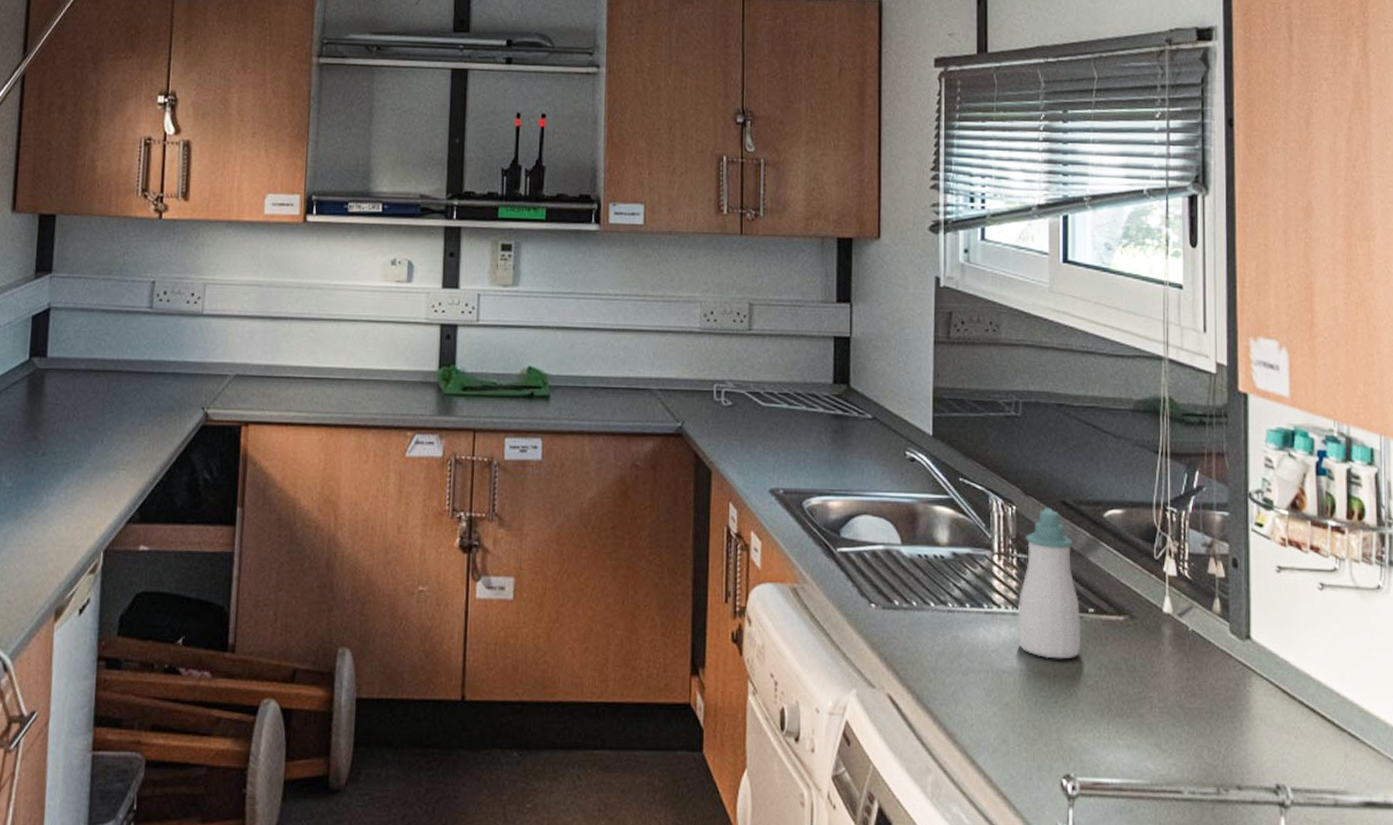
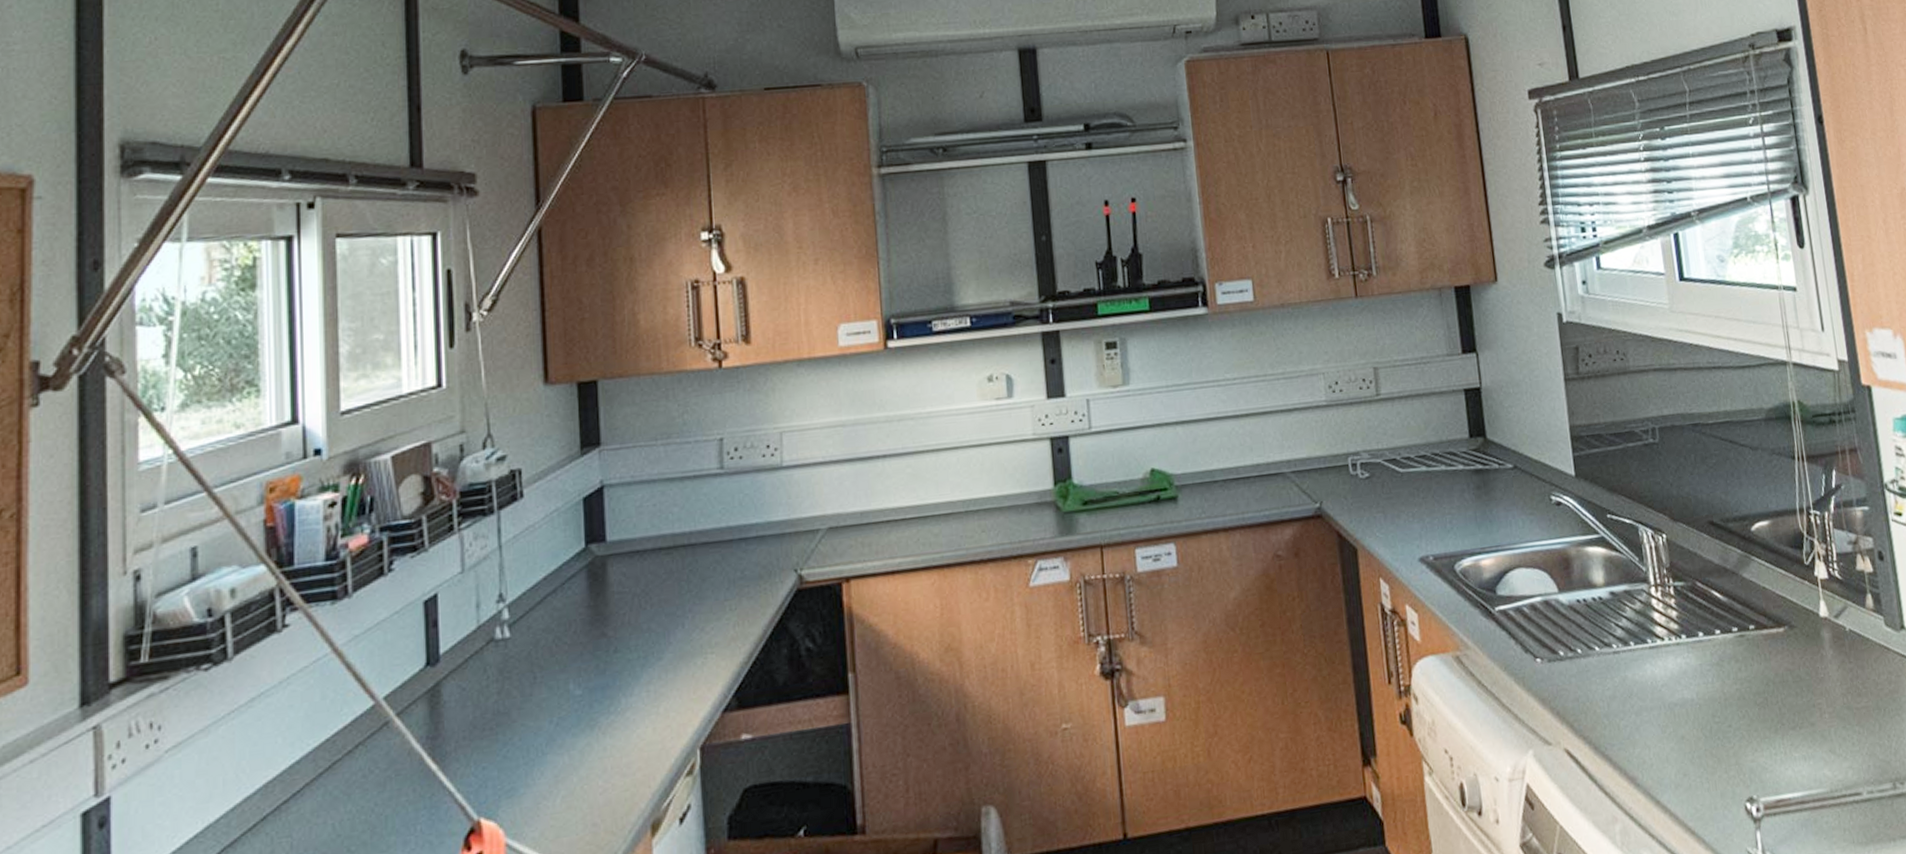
soap bottle: present [1017,507,1080,659] -> none [1679,530,1747,684]

